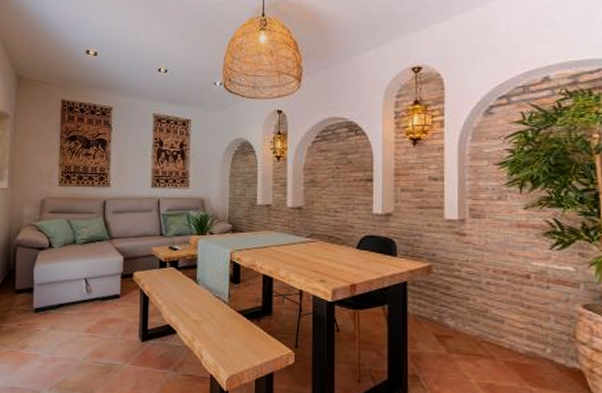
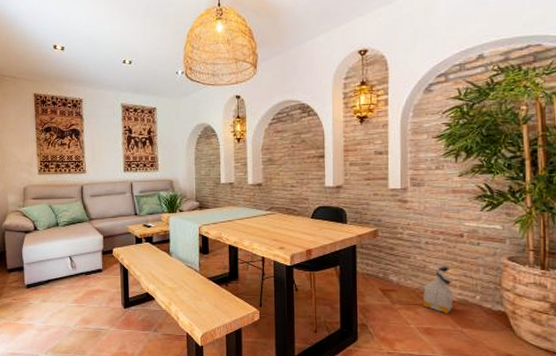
bag: none [484,311,521,368] -> present [422,266,454,314]

